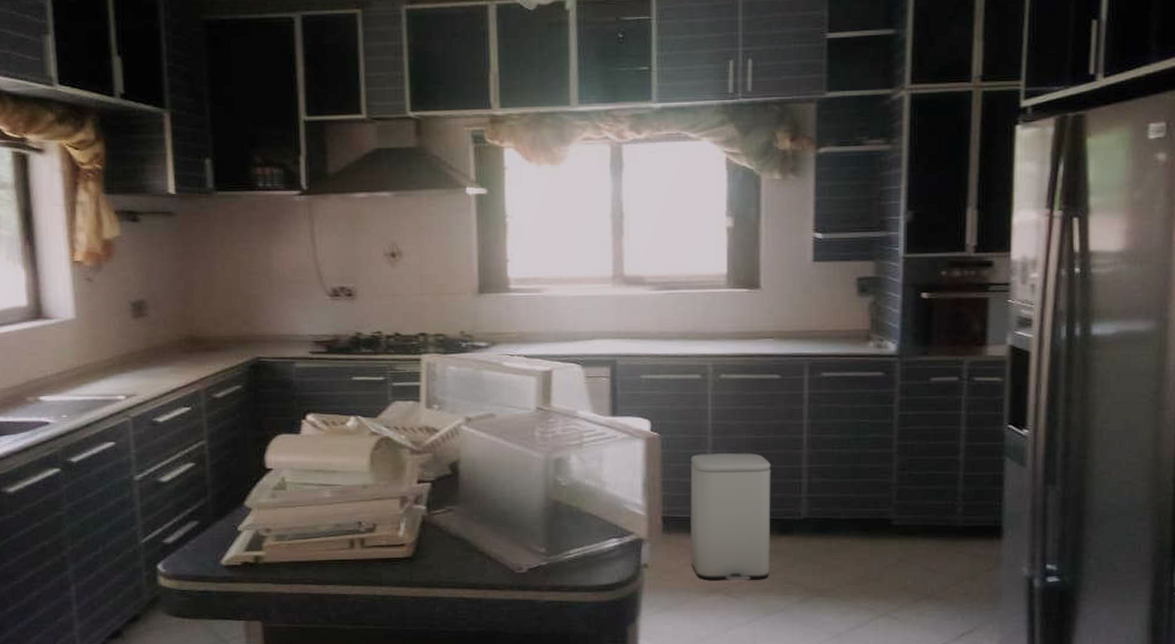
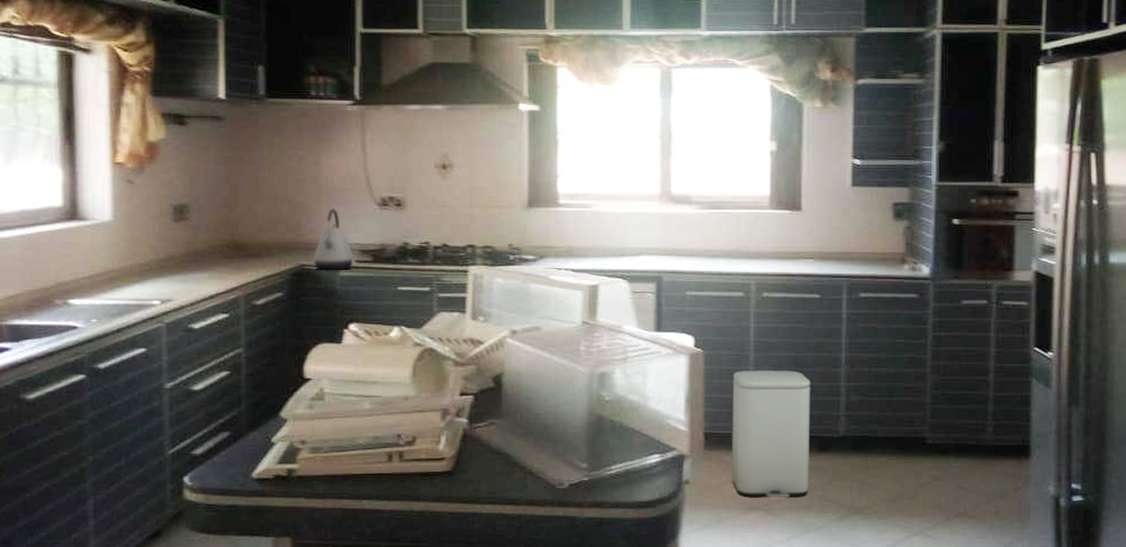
kettle: none [269,300,309,363] -> present [313,208,354,271]

